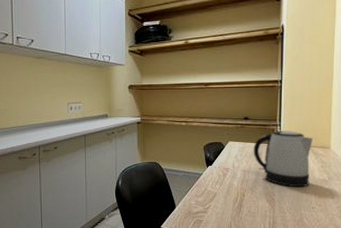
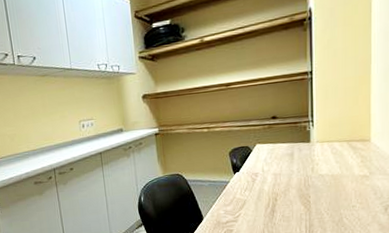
kettle: present [253,131,313,188] -> none [283,126,350,187]

